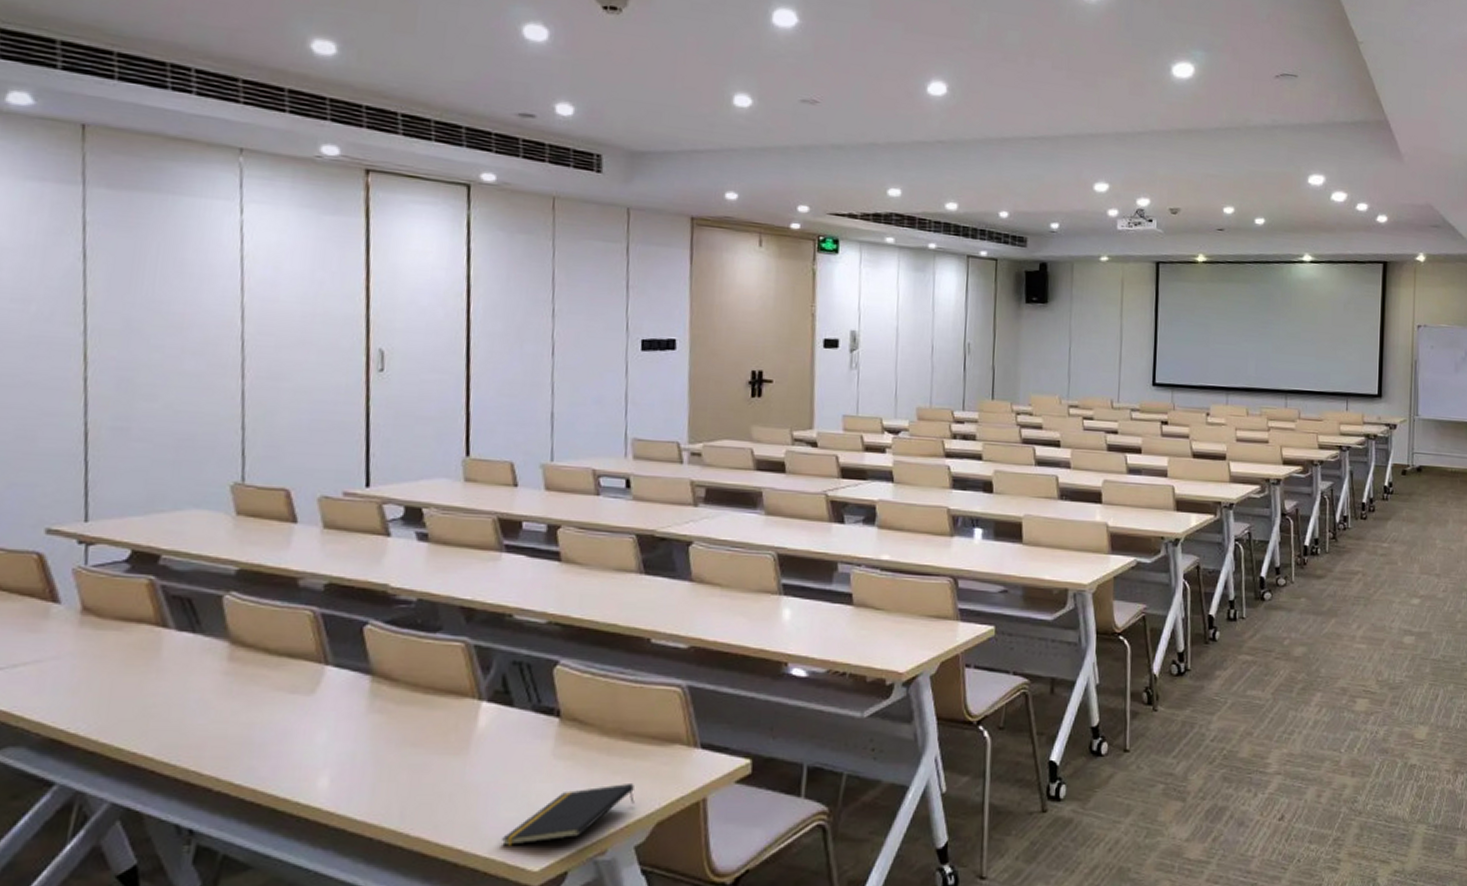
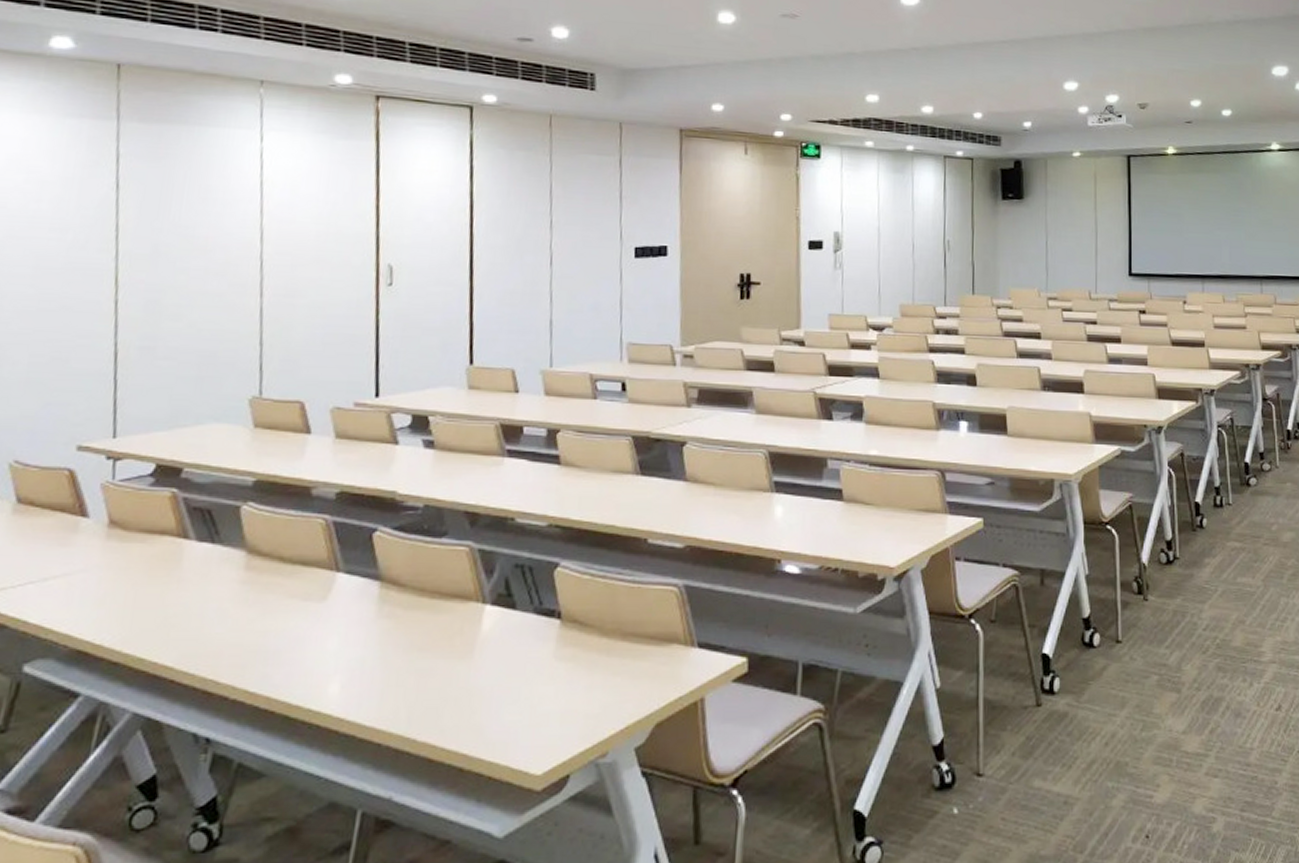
notepad: present [502,784,635,846] -> none [506,685,634,749]

